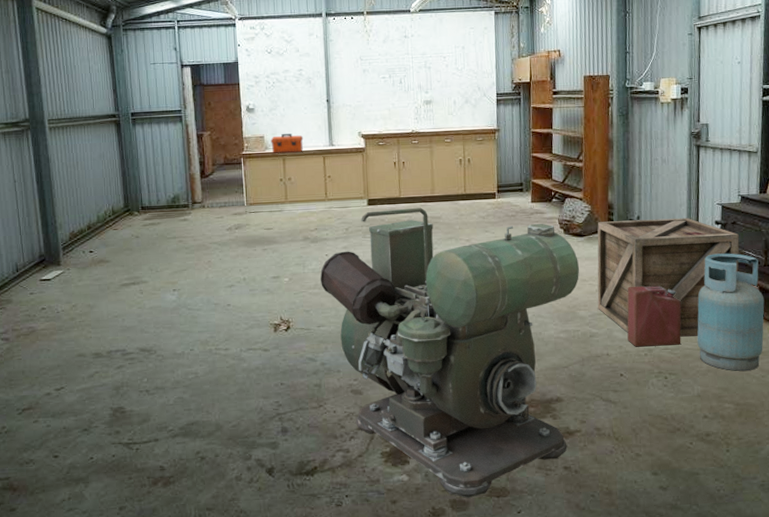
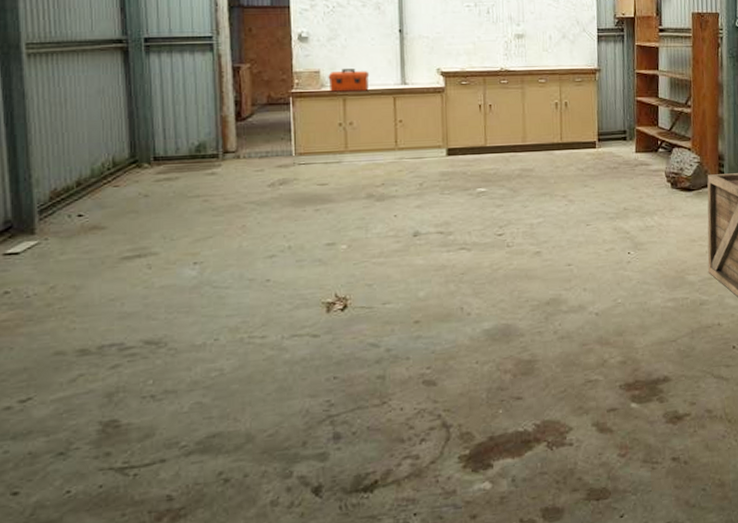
air compressor: present [320,207,580,498] -> none [387,158,689,505]

